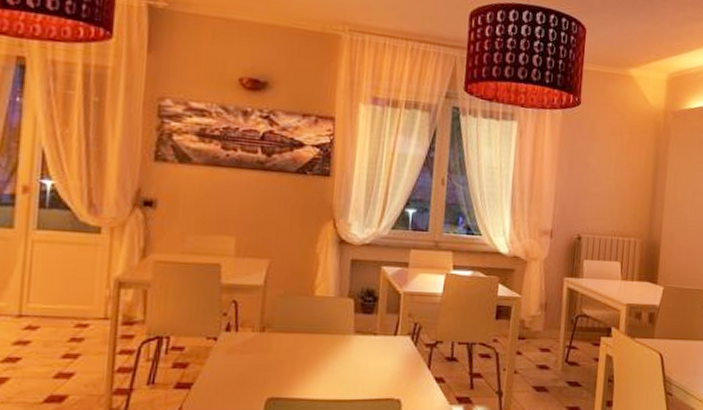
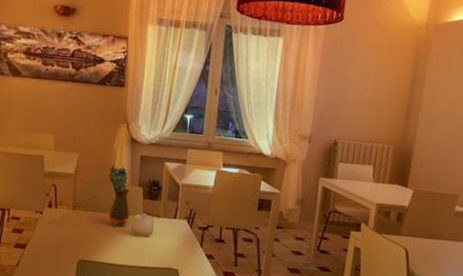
vase: none [308,271,338,351] -> present [108,164,130,227]
sugar bowl: none [339,331,369,362] -> present [131,213,154,238]

